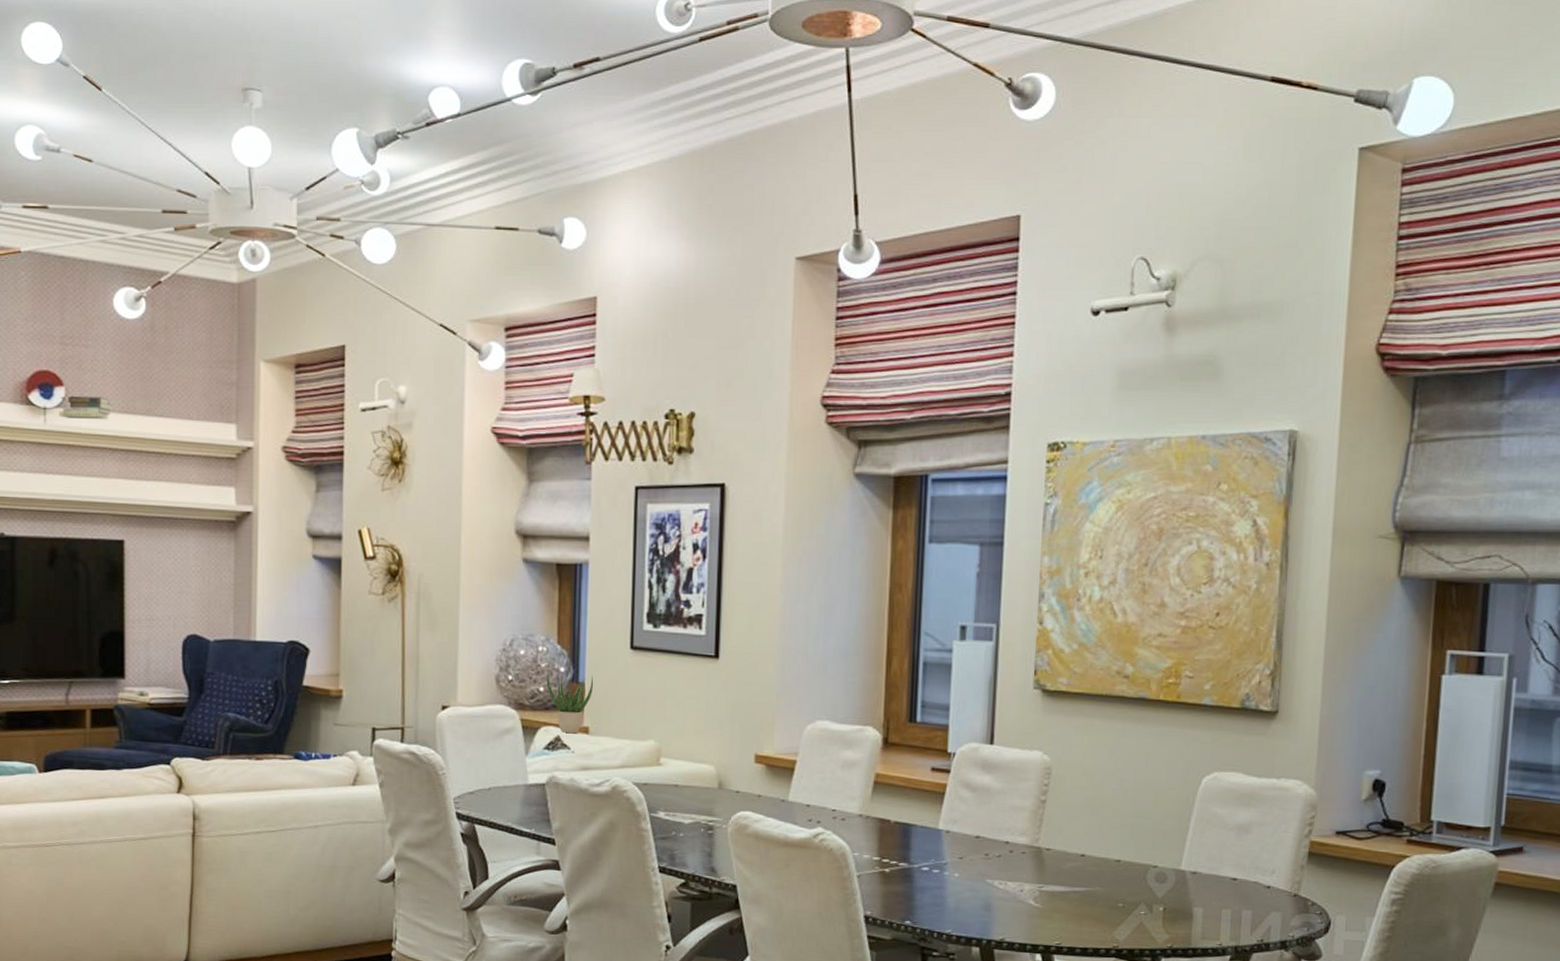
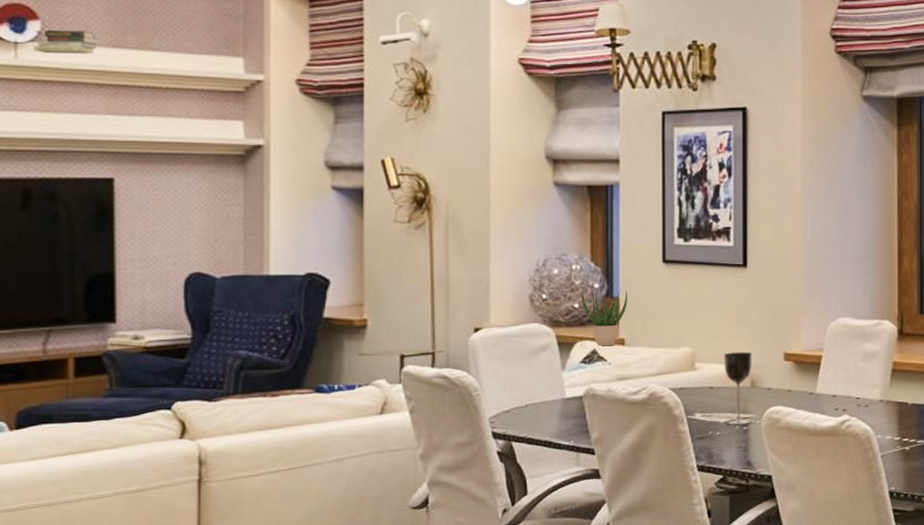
wine glass: none [690,749,721,828] -> present [723,351,753,425]

